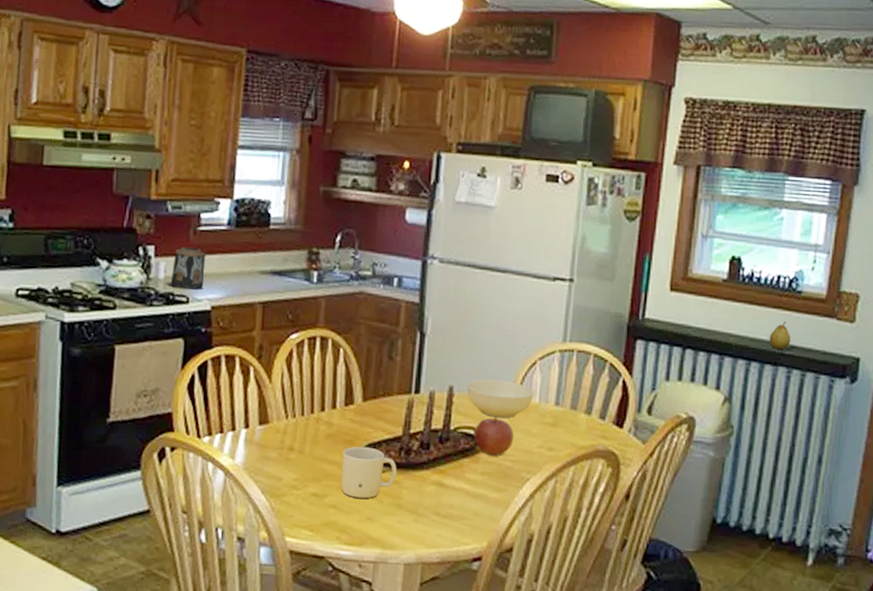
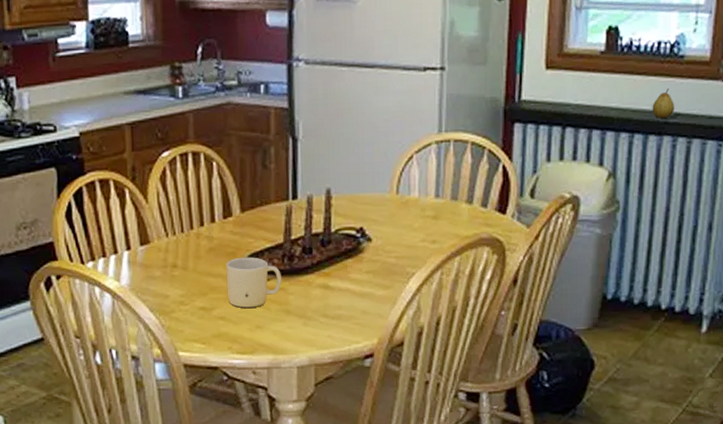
canister: present [165,246,206,290] -> none [31,74,69,118]
bowl: present [467,379,534,418] -> none [344,177,413,216]
fruit: present [473,415,514,456] -> none [355,213,396,254]

